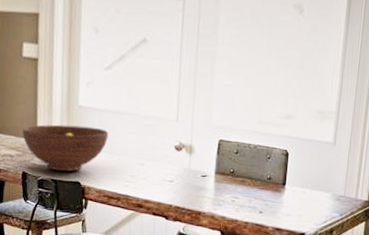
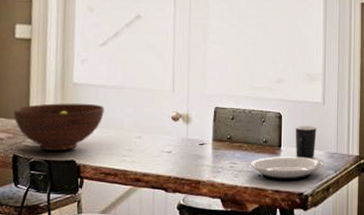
plate: none [251,194,329,220] -> present [249,156,324,181]
mug: none [300,165,325,200] -> present [295,126,317,159]

